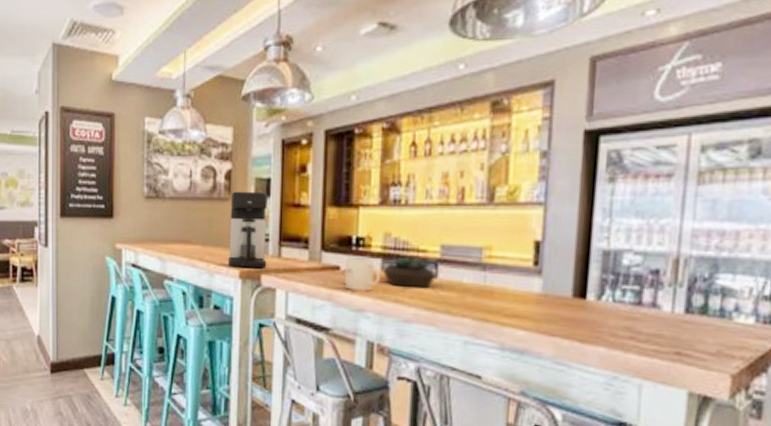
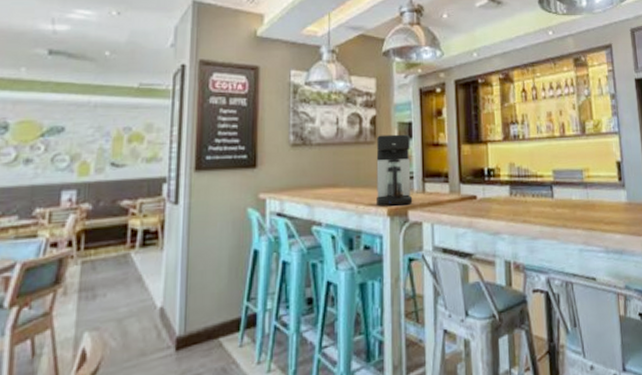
mug: present [344,256,381,292] -> none [480,185,511,217]
succulent plant: present [381,256,438,289] -> none [510,182,553,208]

